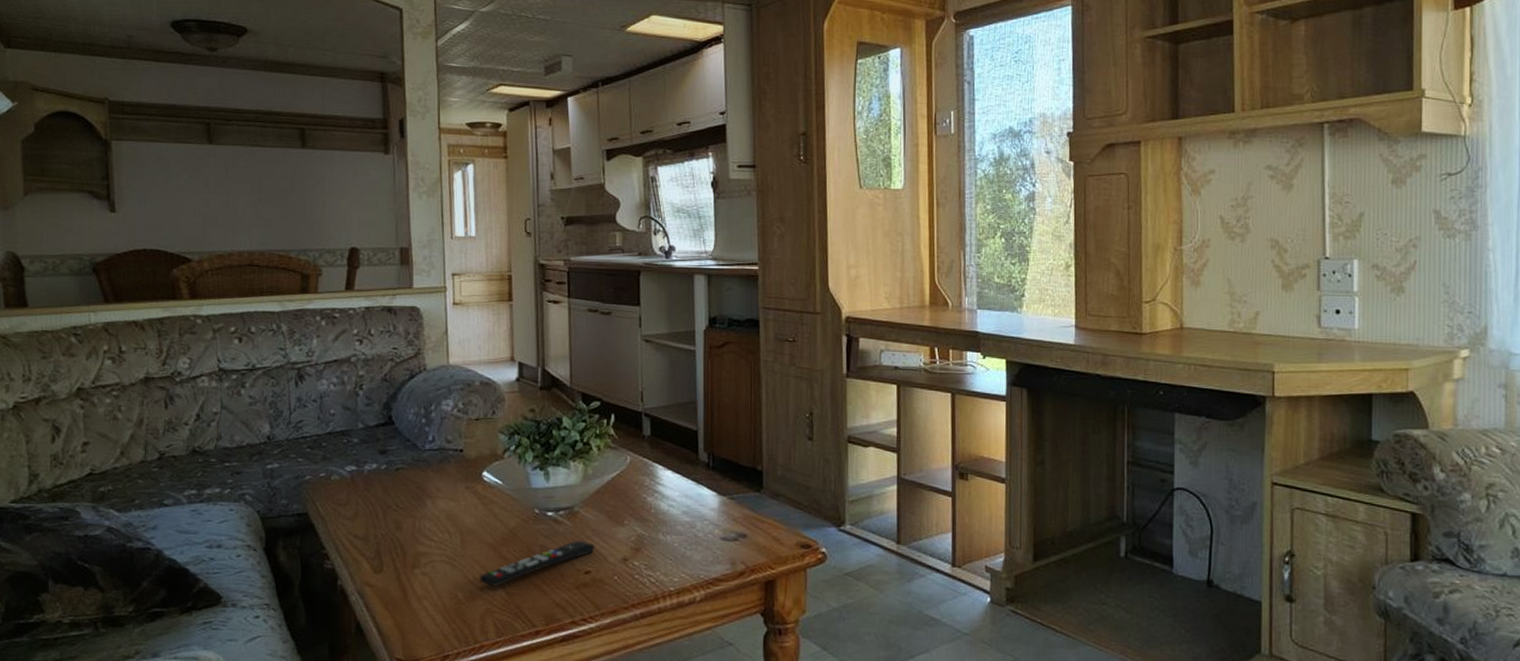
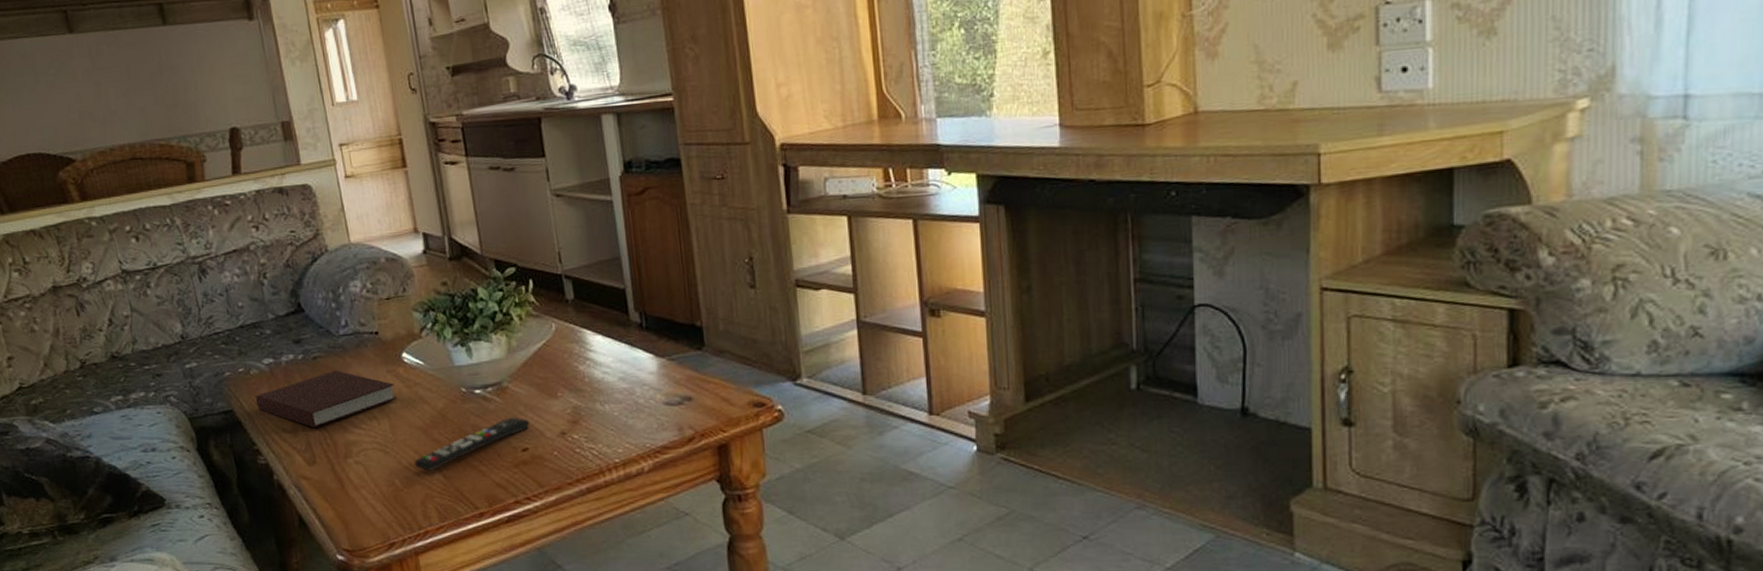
notebook: none [333,483,472,536] -> present [256,370,397,428]

